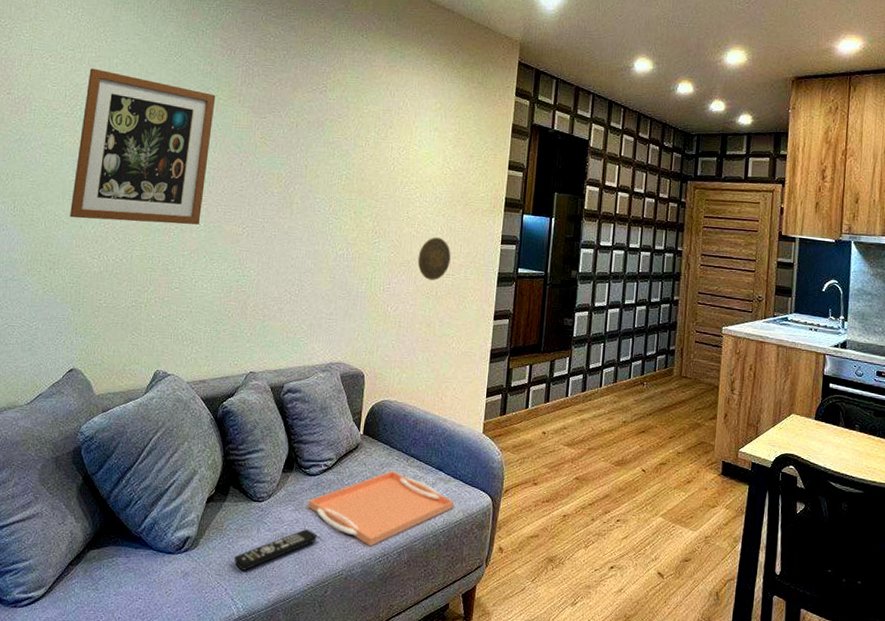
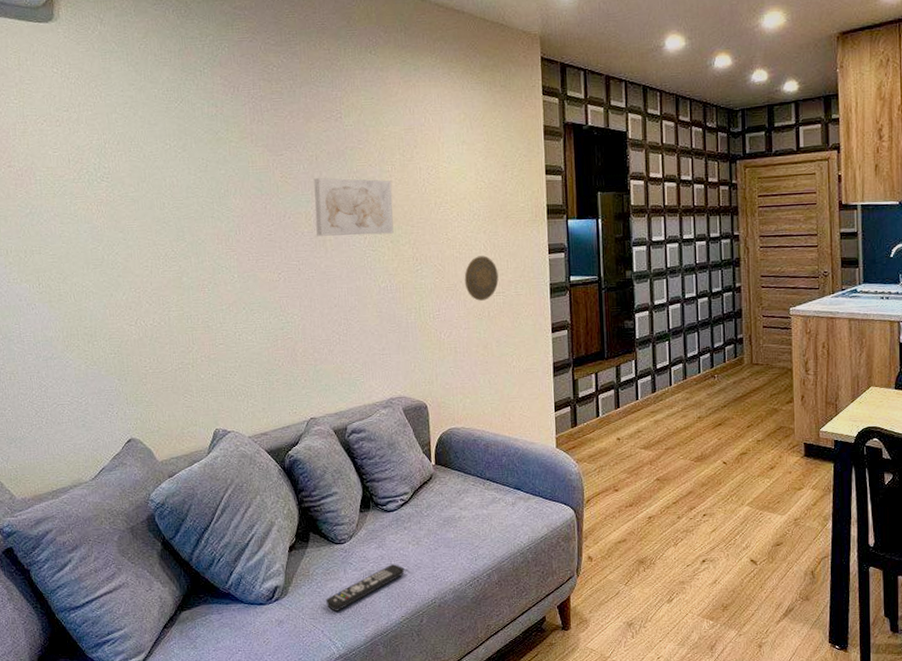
wall art: present [69,68,216,225] -> none [89,127,233,287]
wall art: none [285,143,363,205] -> present [314,177,394,236]
serving tray: present [308,471,454,547] -> none [390,496,537,573]

